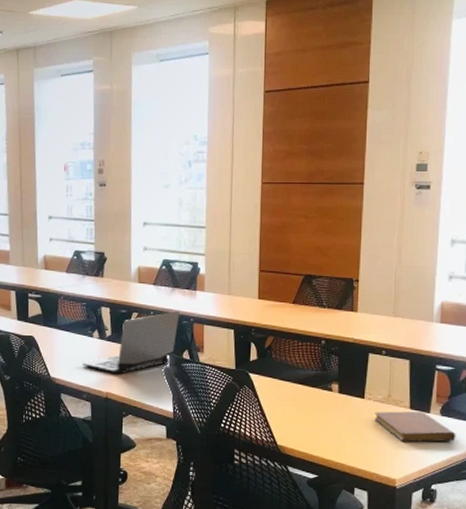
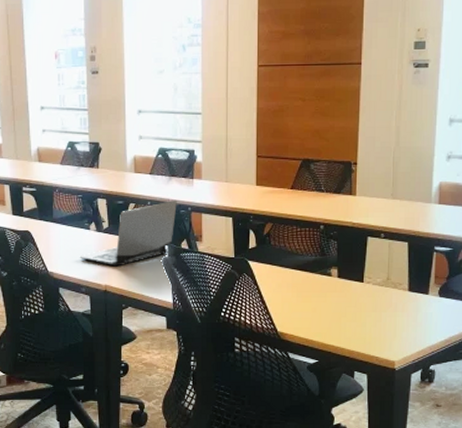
notebook: present [374,411,456,443] -> none [373,294,454,325]

